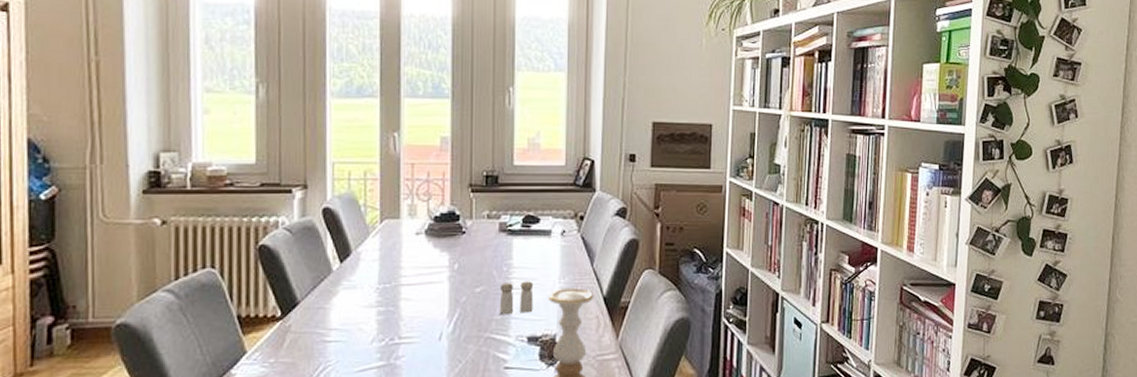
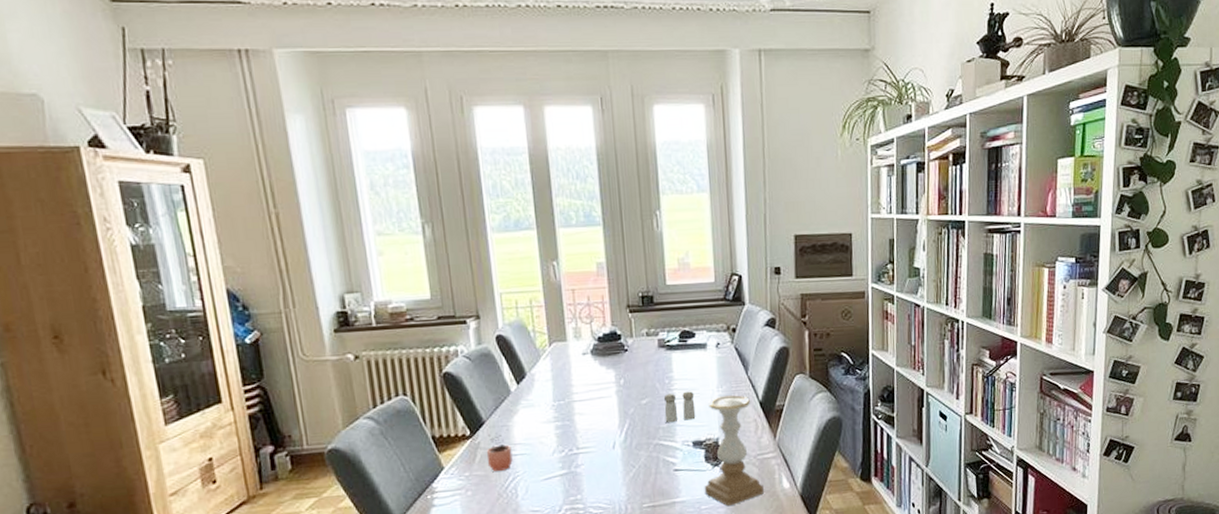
cocoa: none [296,312,326,359] -> present [486,429,513,471]

